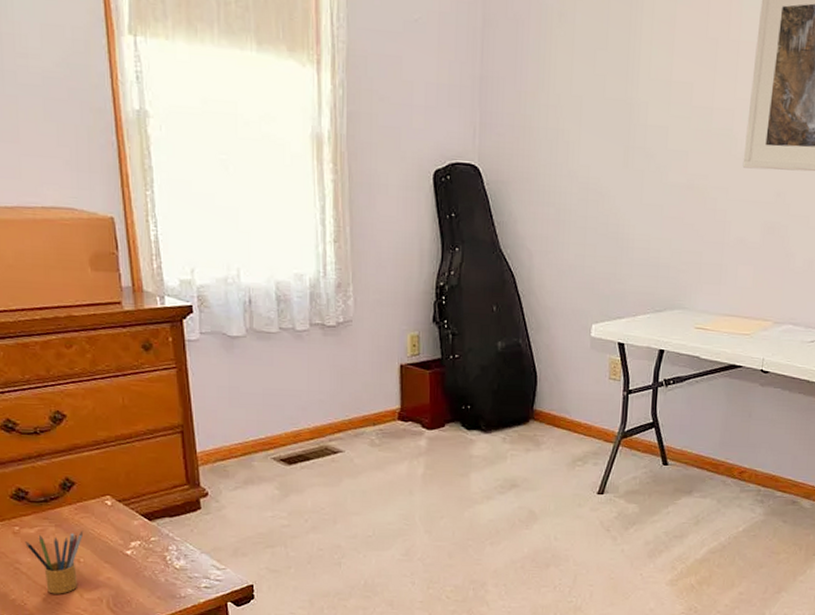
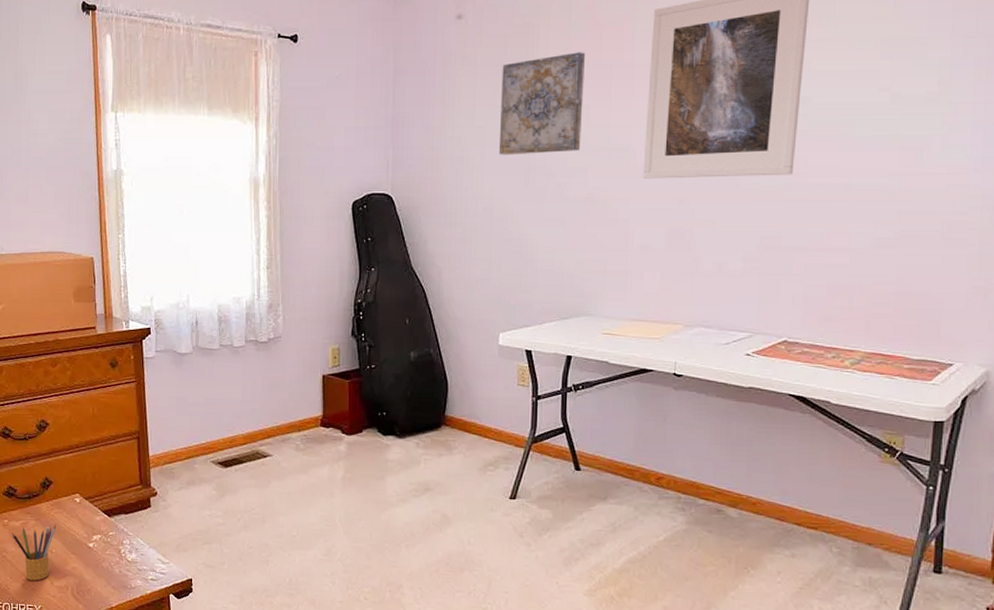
wall art: none [596,21,691,133] -> present [498,52,585,155]

